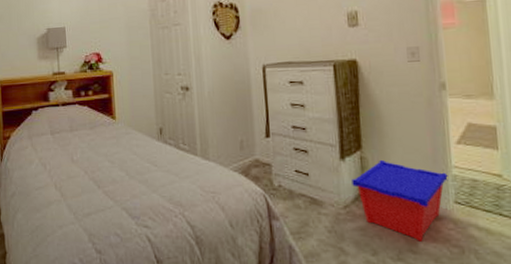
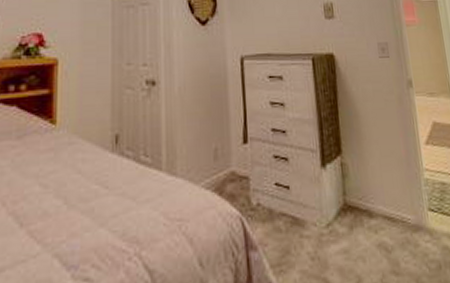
storage bin: present [352,159,448,242] -> none [333,165,421,260]

